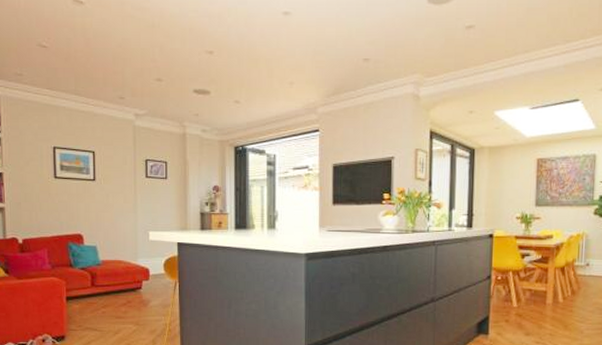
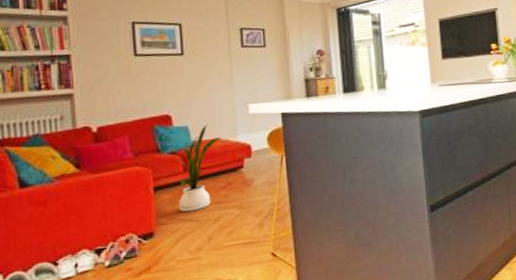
house plant: none [80,246,124,322] -> present [169,124,221,212]

